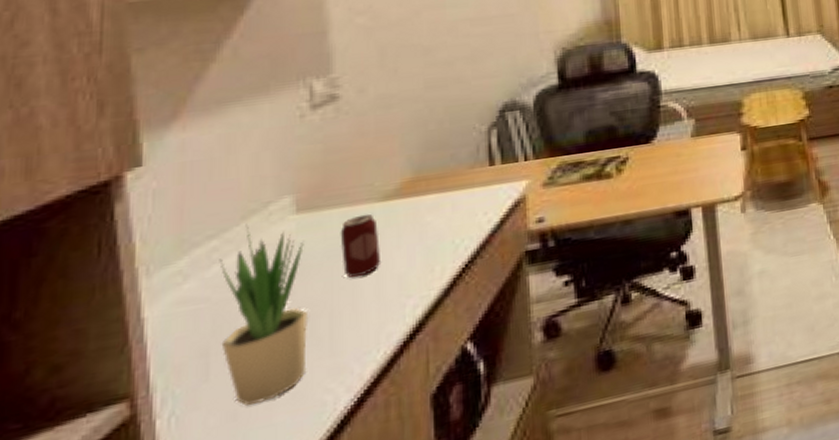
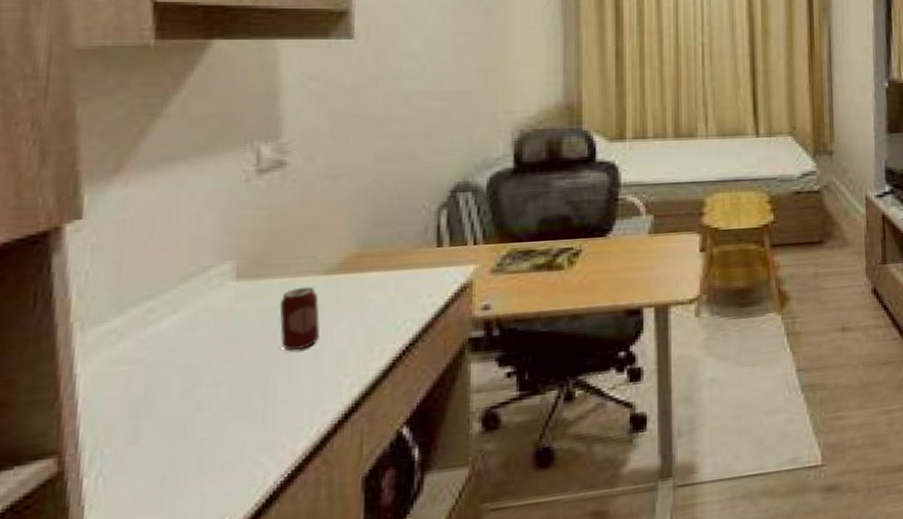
potted plant: present [219,223,309,406] -> none [152,286,243,472]

